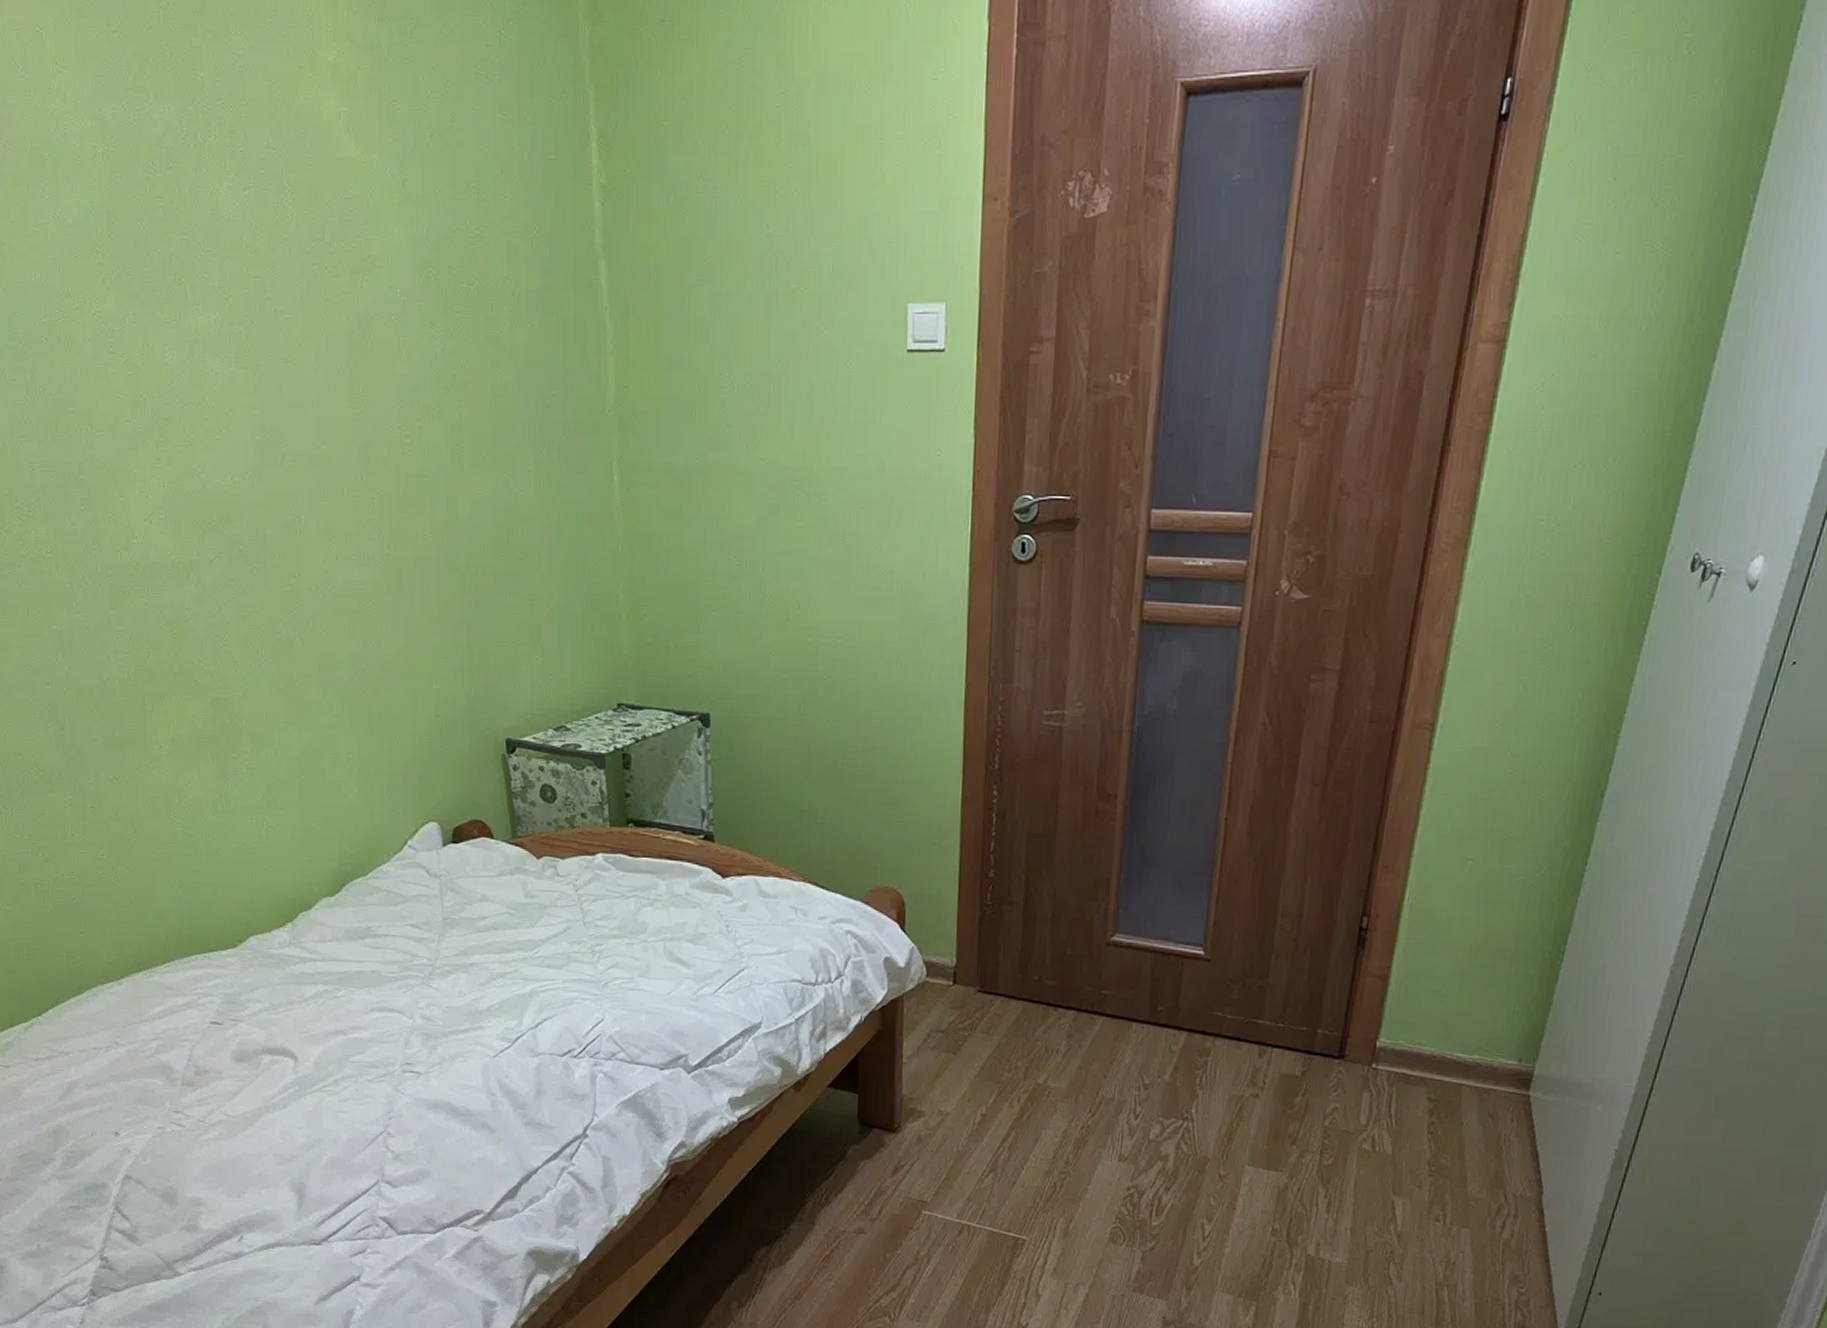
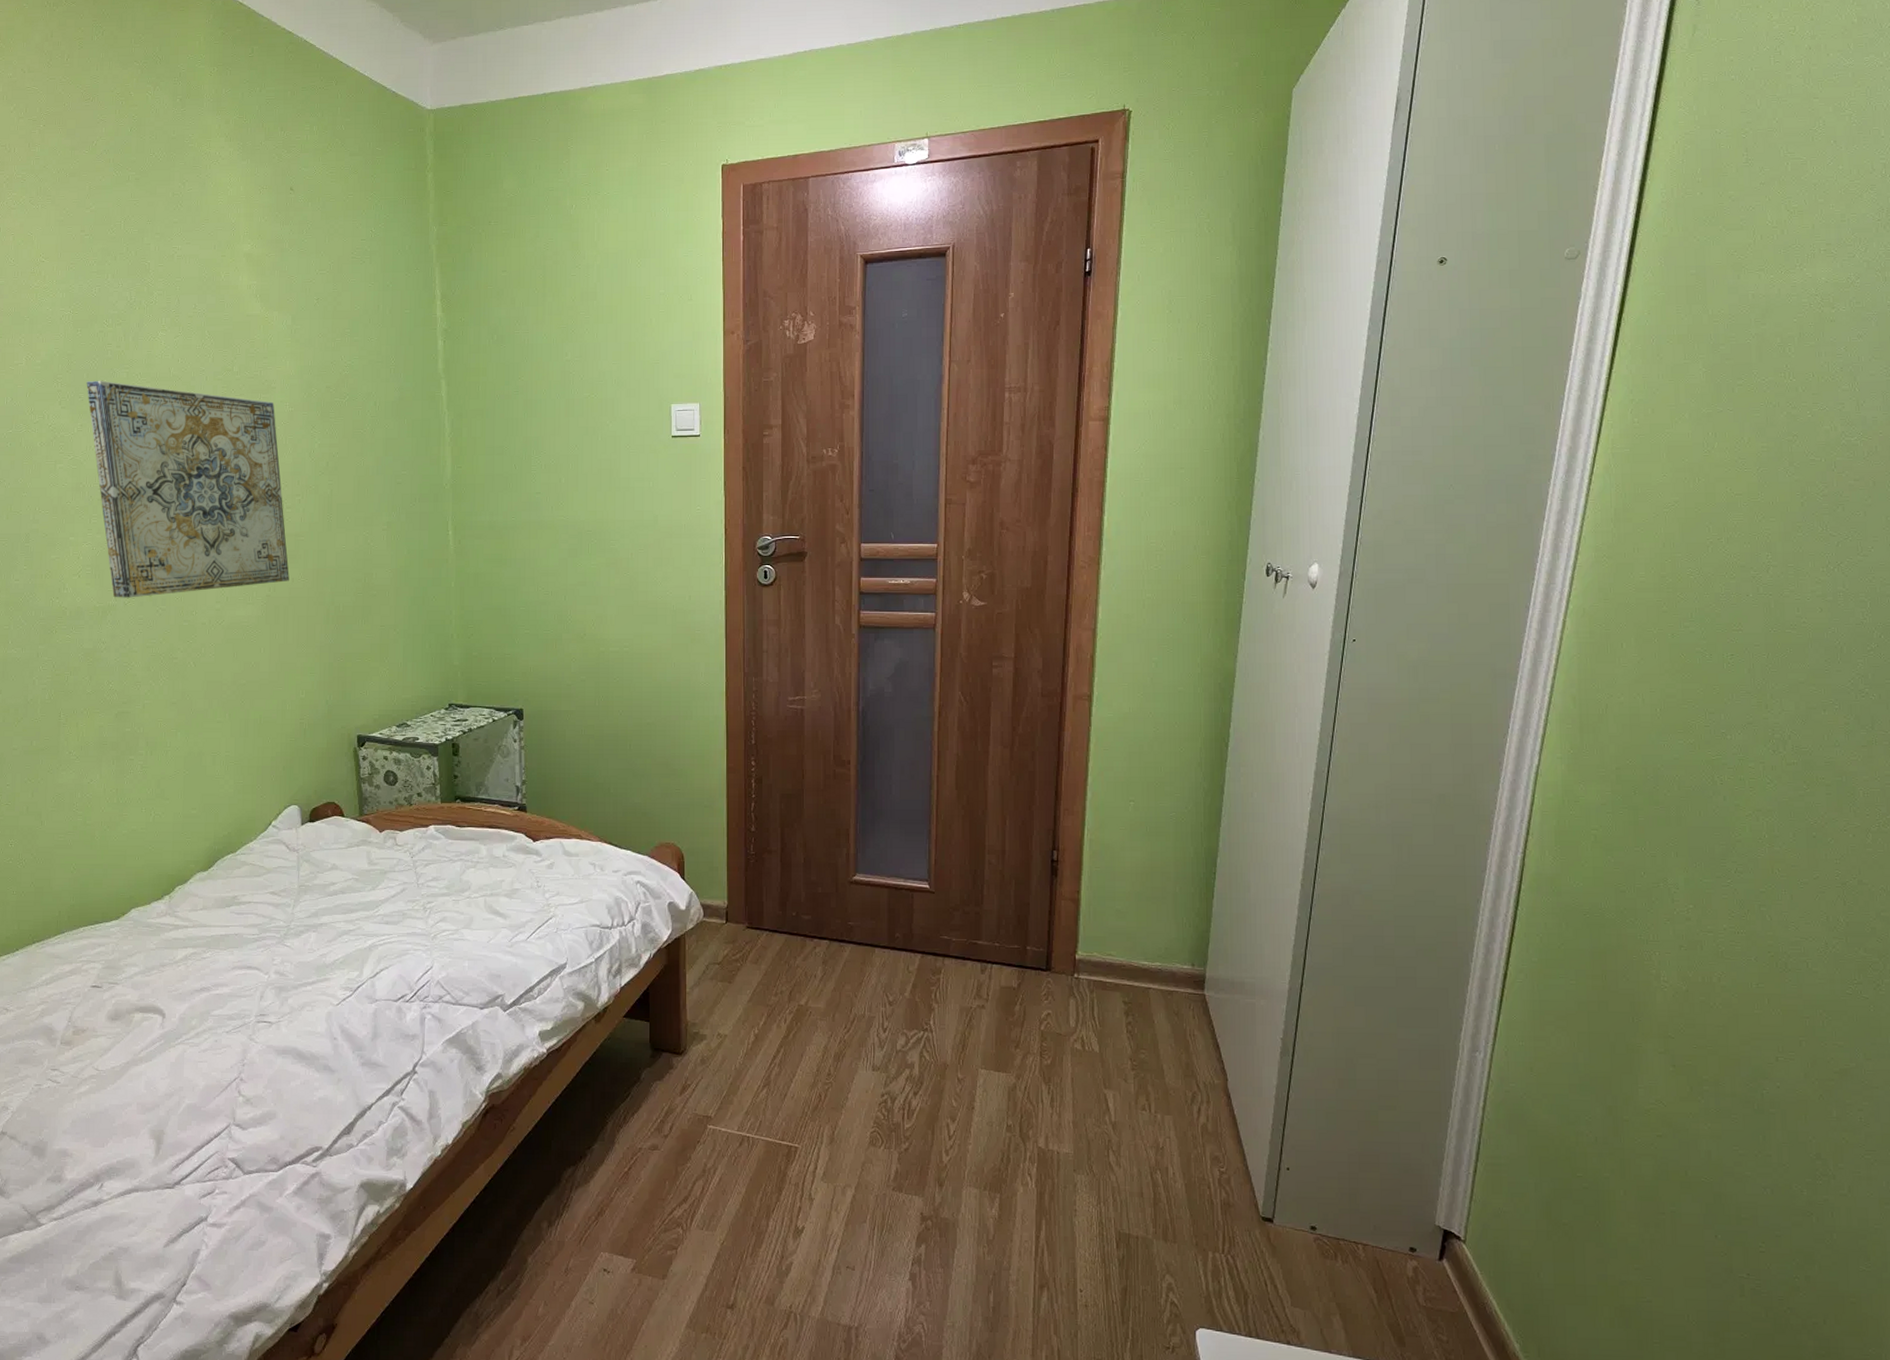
wall art: none [134,250,413,553] -> present [86,380,289,598]

